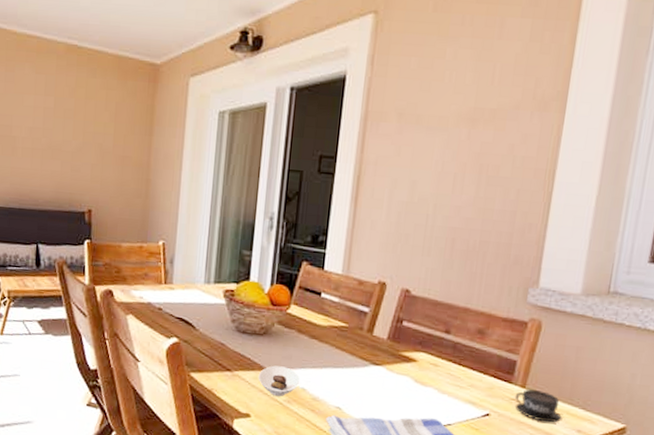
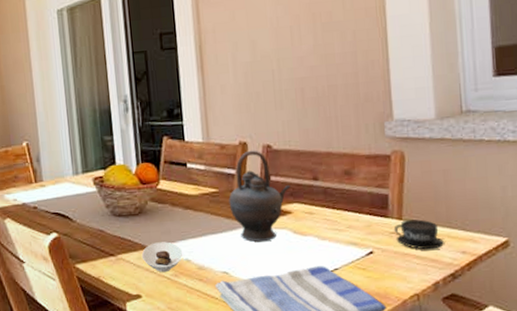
teapot: none [355,291,421,385] -> present [229,150,291,242]

